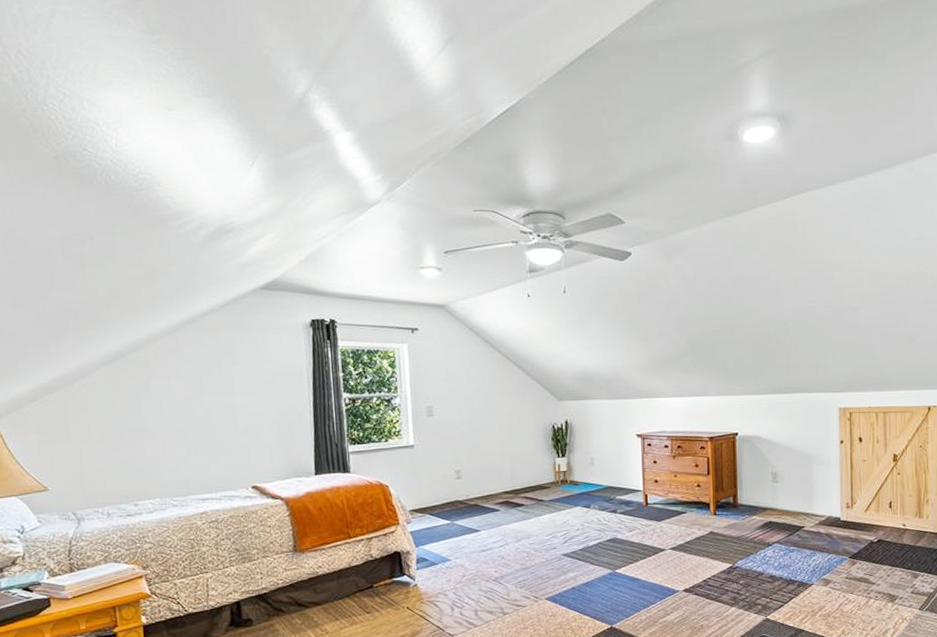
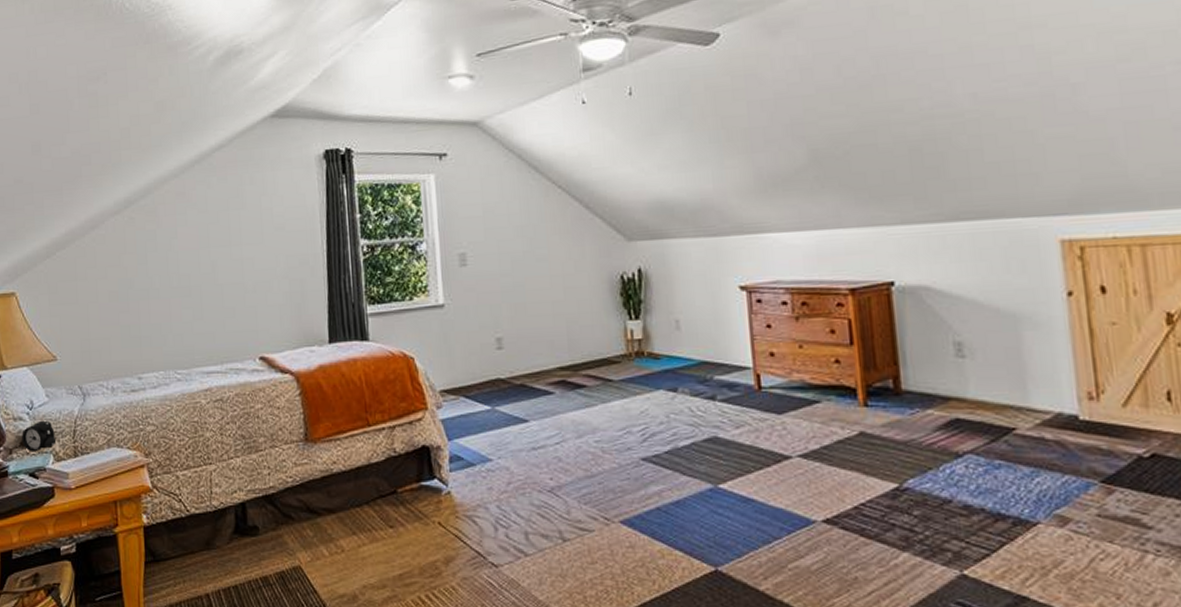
alarm clock: none [13,542,51,570] -> present [22,420,57,452]

